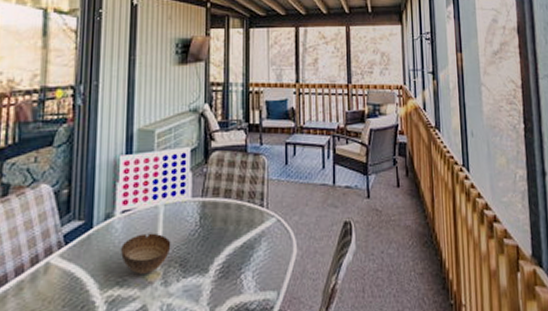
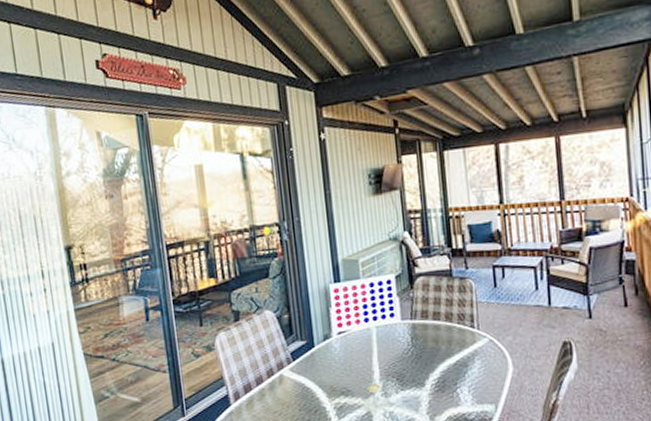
bowl: present [121,233,171,274] -> none [342,351,387,386]

